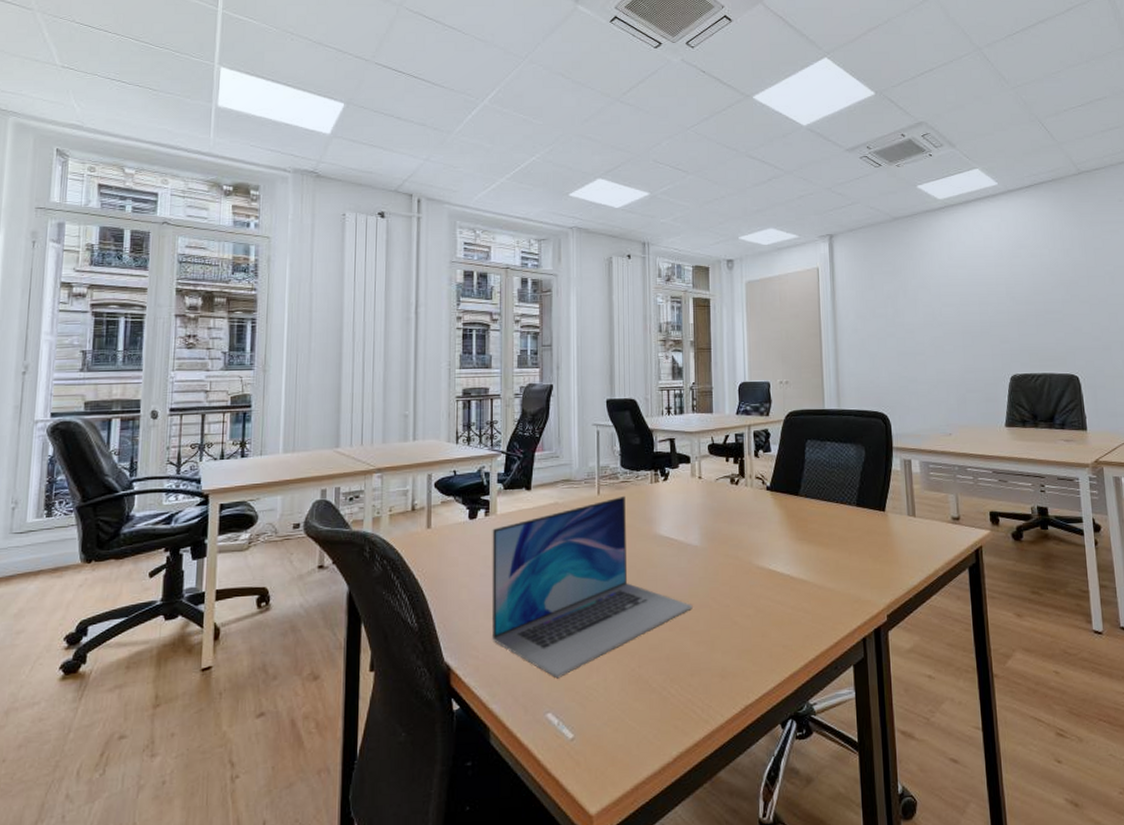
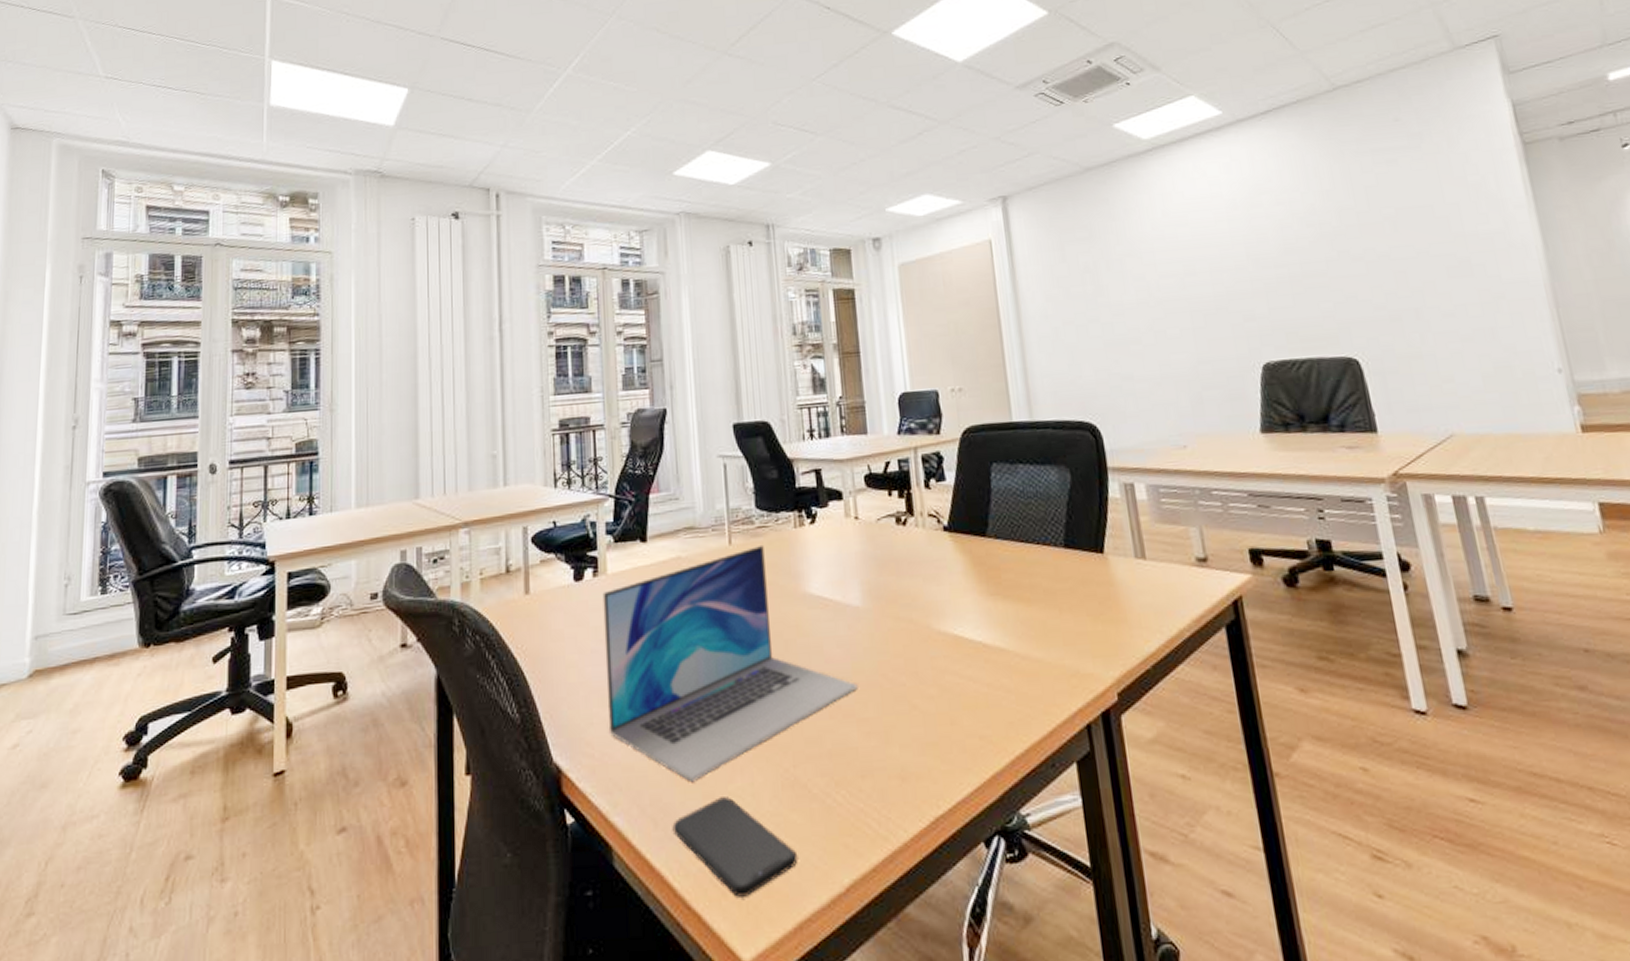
smartphone: none [539,689,638,766] -> present [672,797,798,897]

